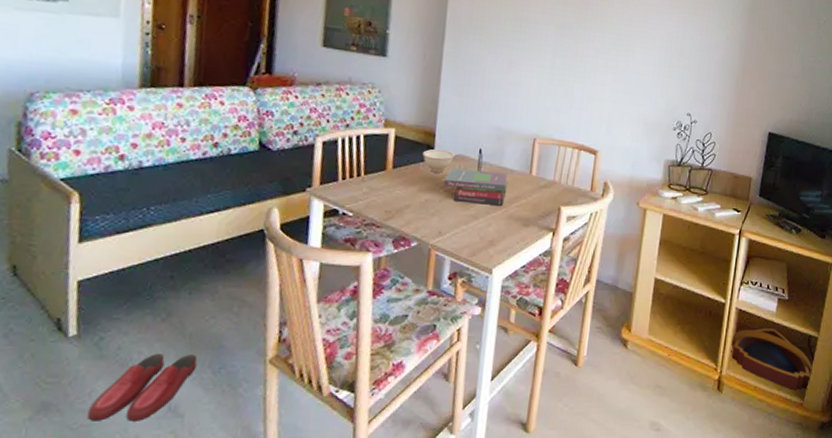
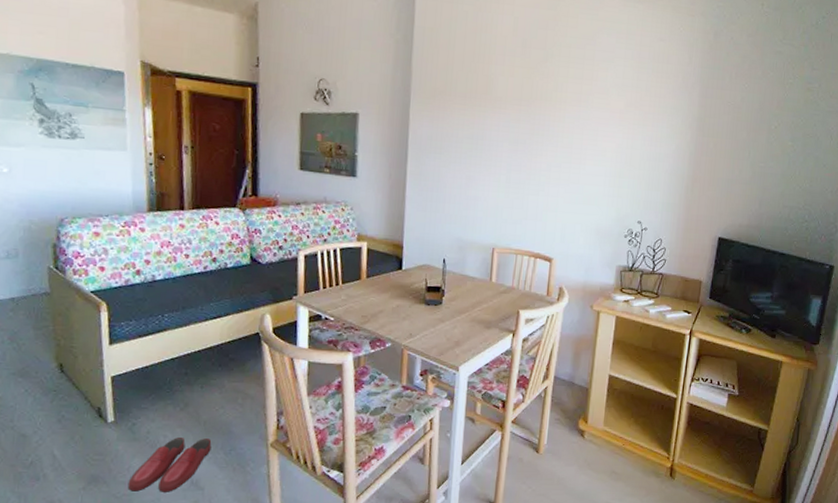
bowl: present [422,148,455,173] -> none [392,259,421,281]
books: present [444,168,508,206] -> none [413,277,471,310]
decorative basket: present [731,328,812,391] -> none [683,421,762,479]

